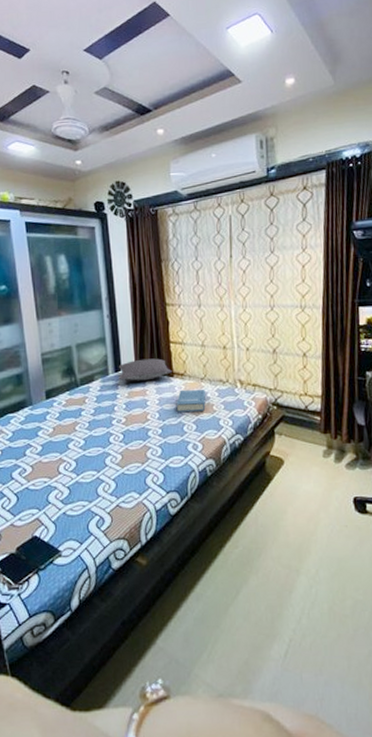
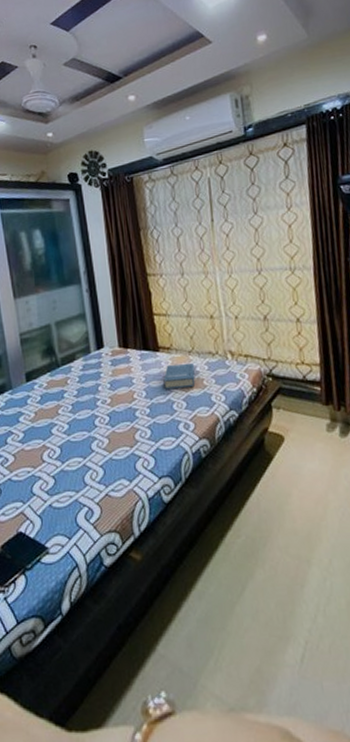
pillow: present [118,358,172,381] -> none [100,332,157,358]

